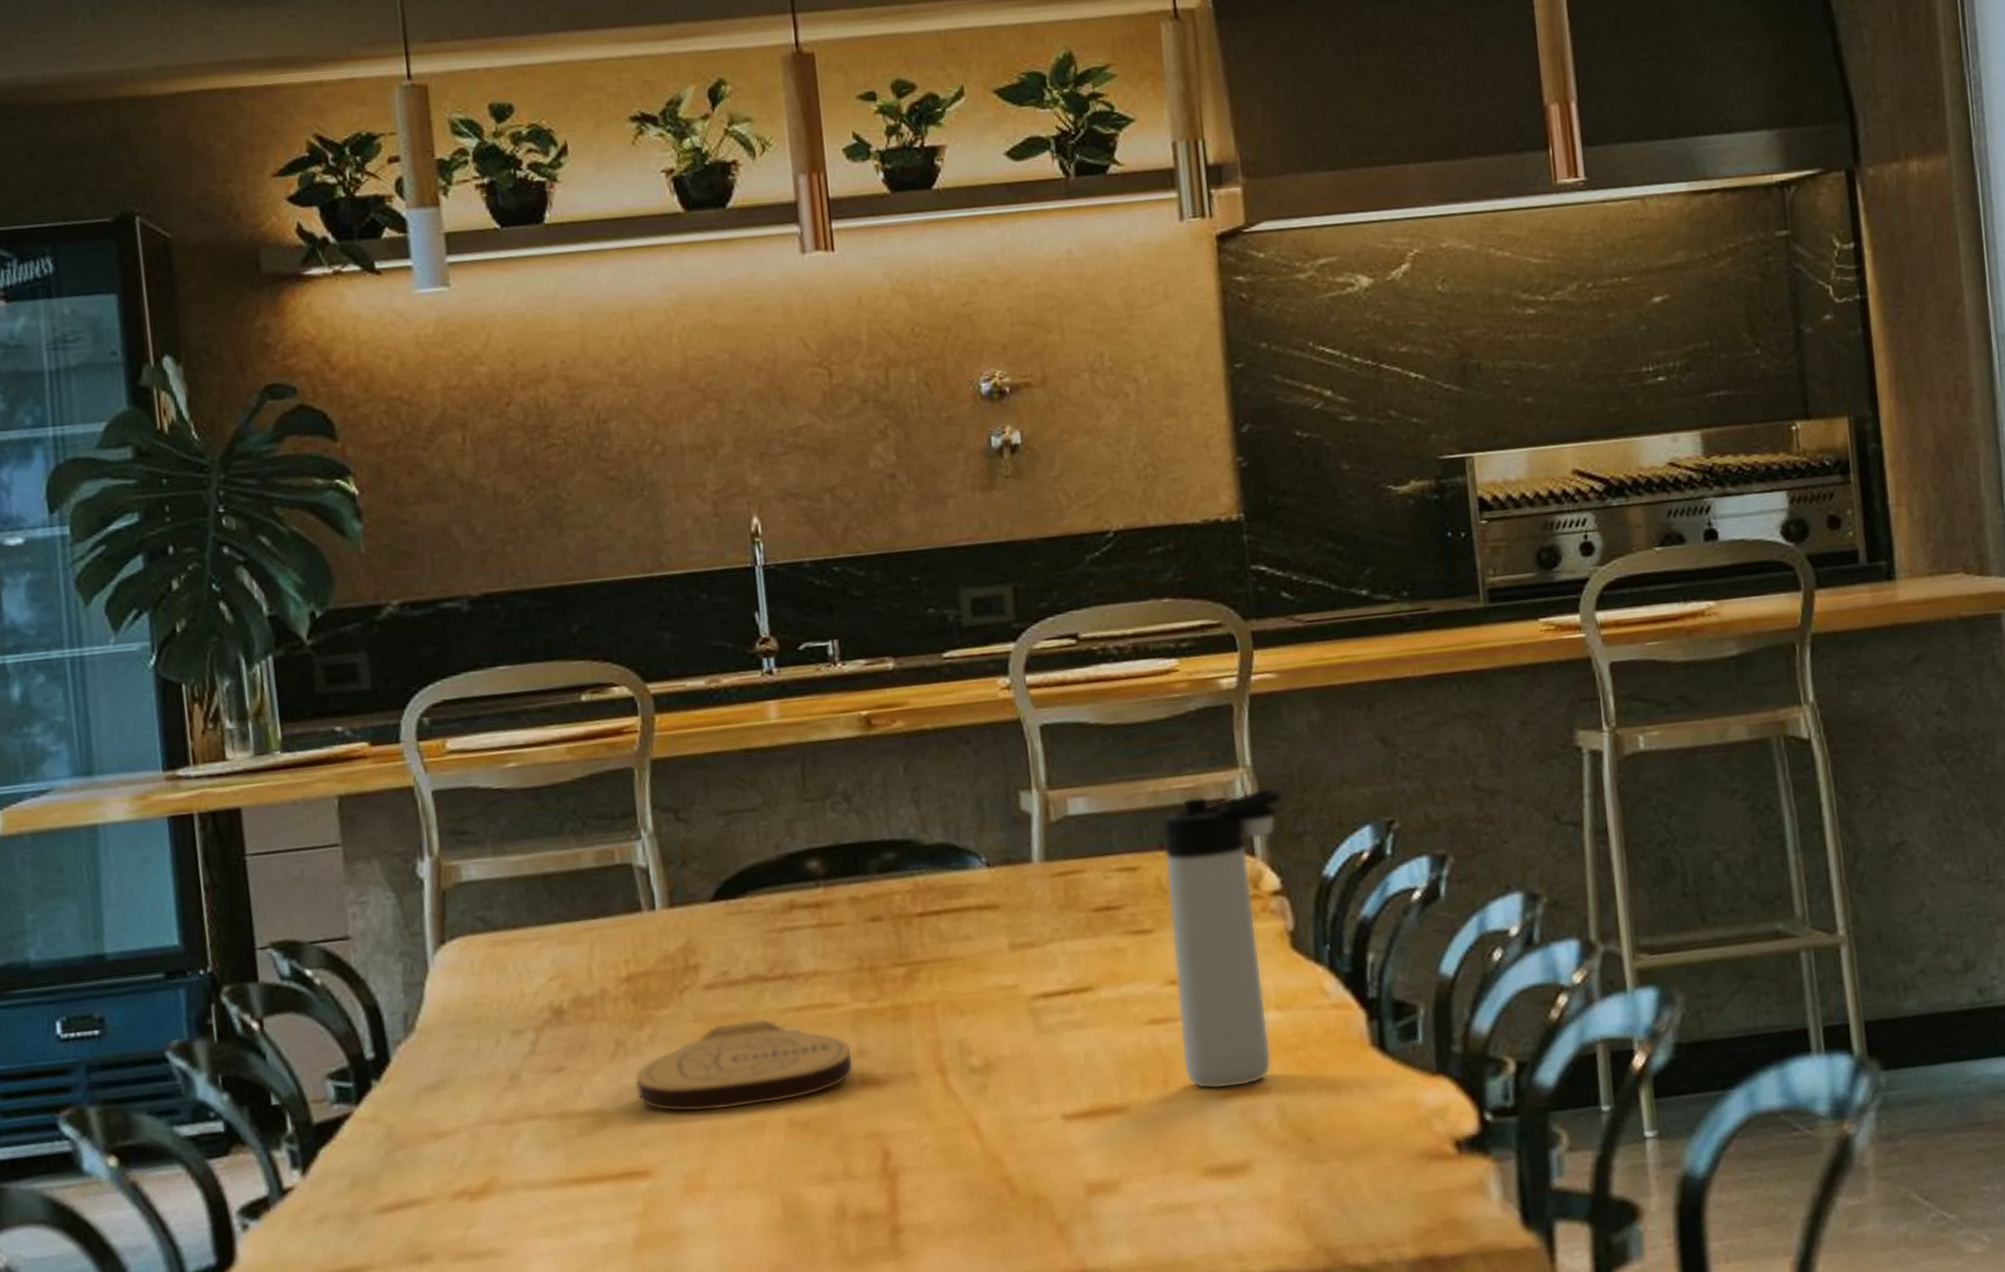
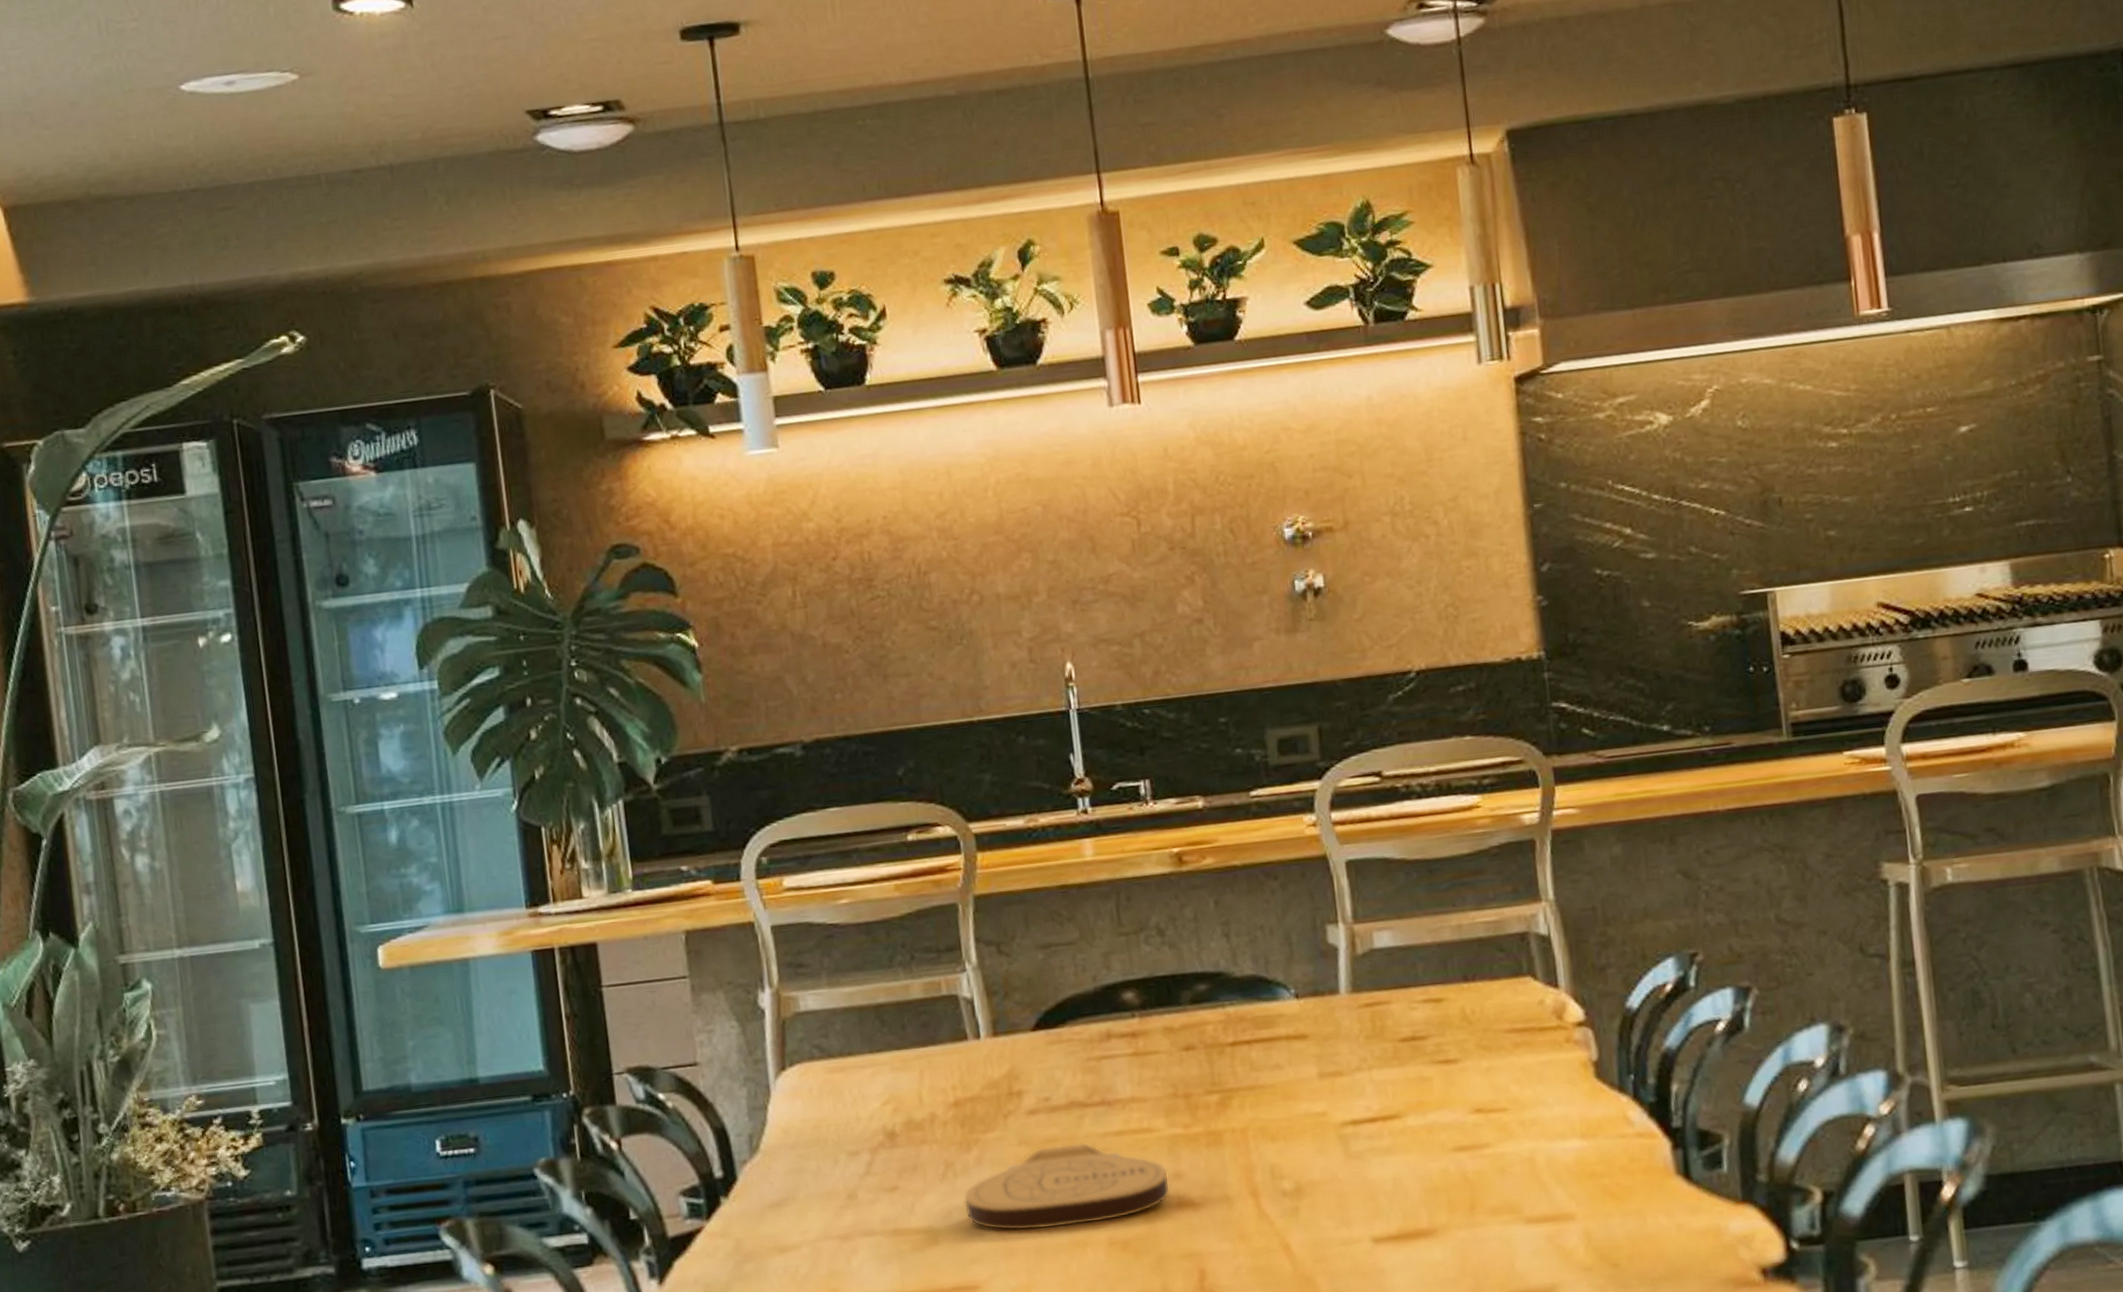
thermos bottle: present [1162,786,1283,1089] -> none [1466,919,1586,1215]

